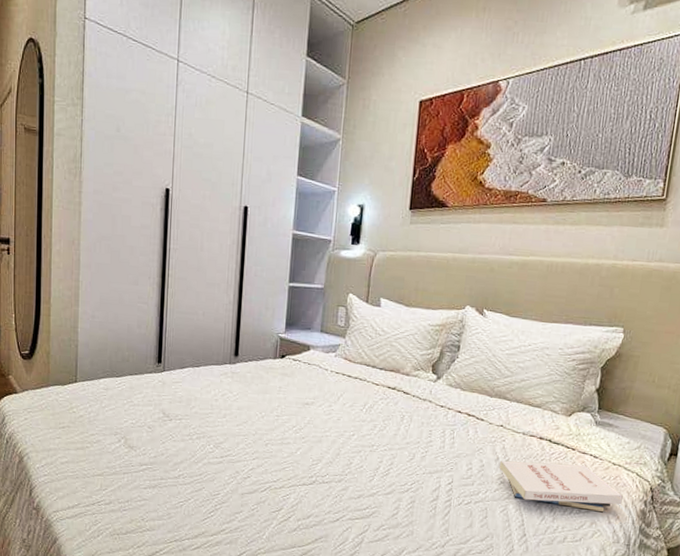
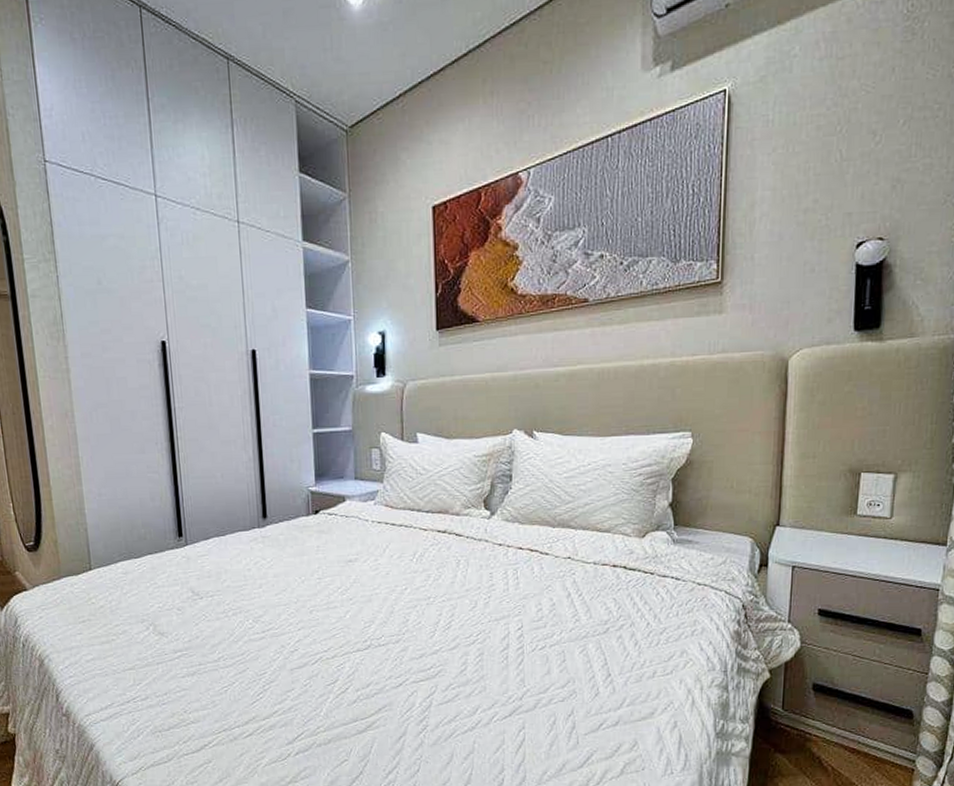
books: present [499,460,623,514] -> none [572,589,713,641]

